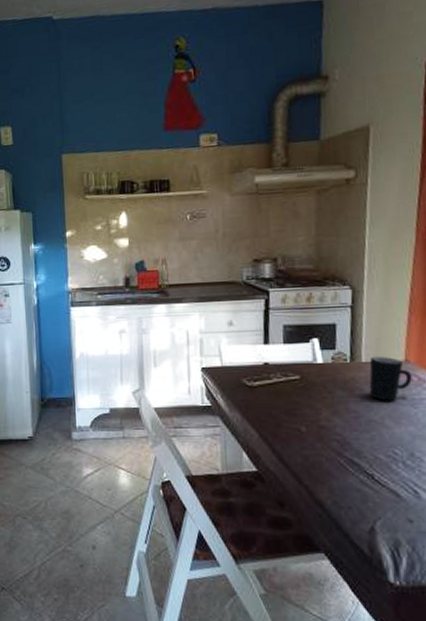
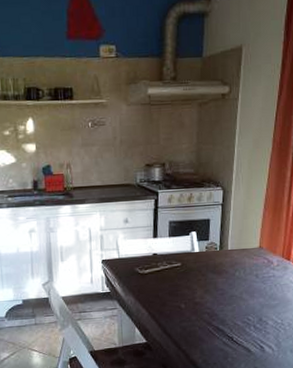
mug: present [369,356,412,401] -> none [232,244,263,280]

